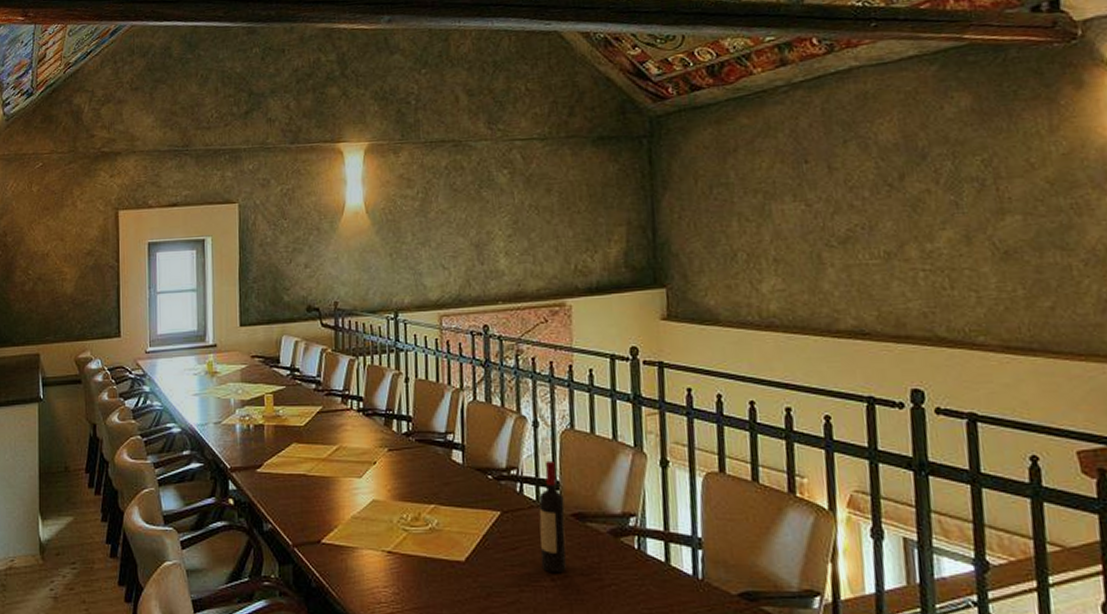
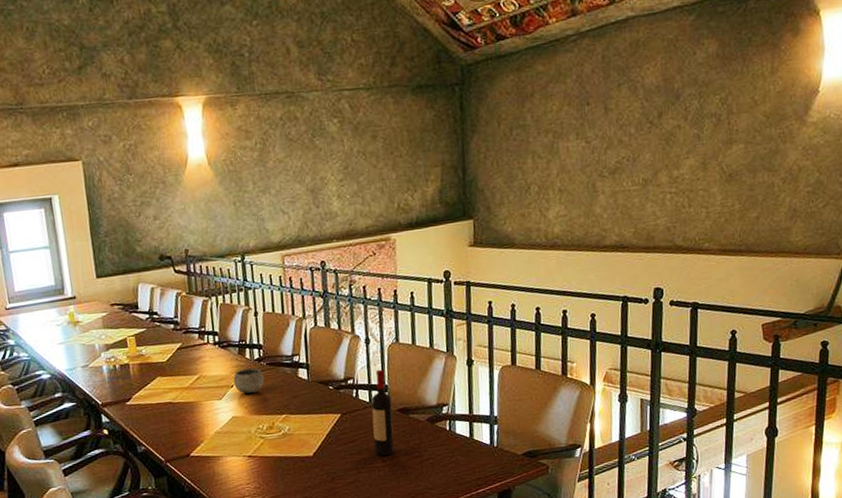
bowl: none [376,443,412,473] -> present [233,368,264,394]

